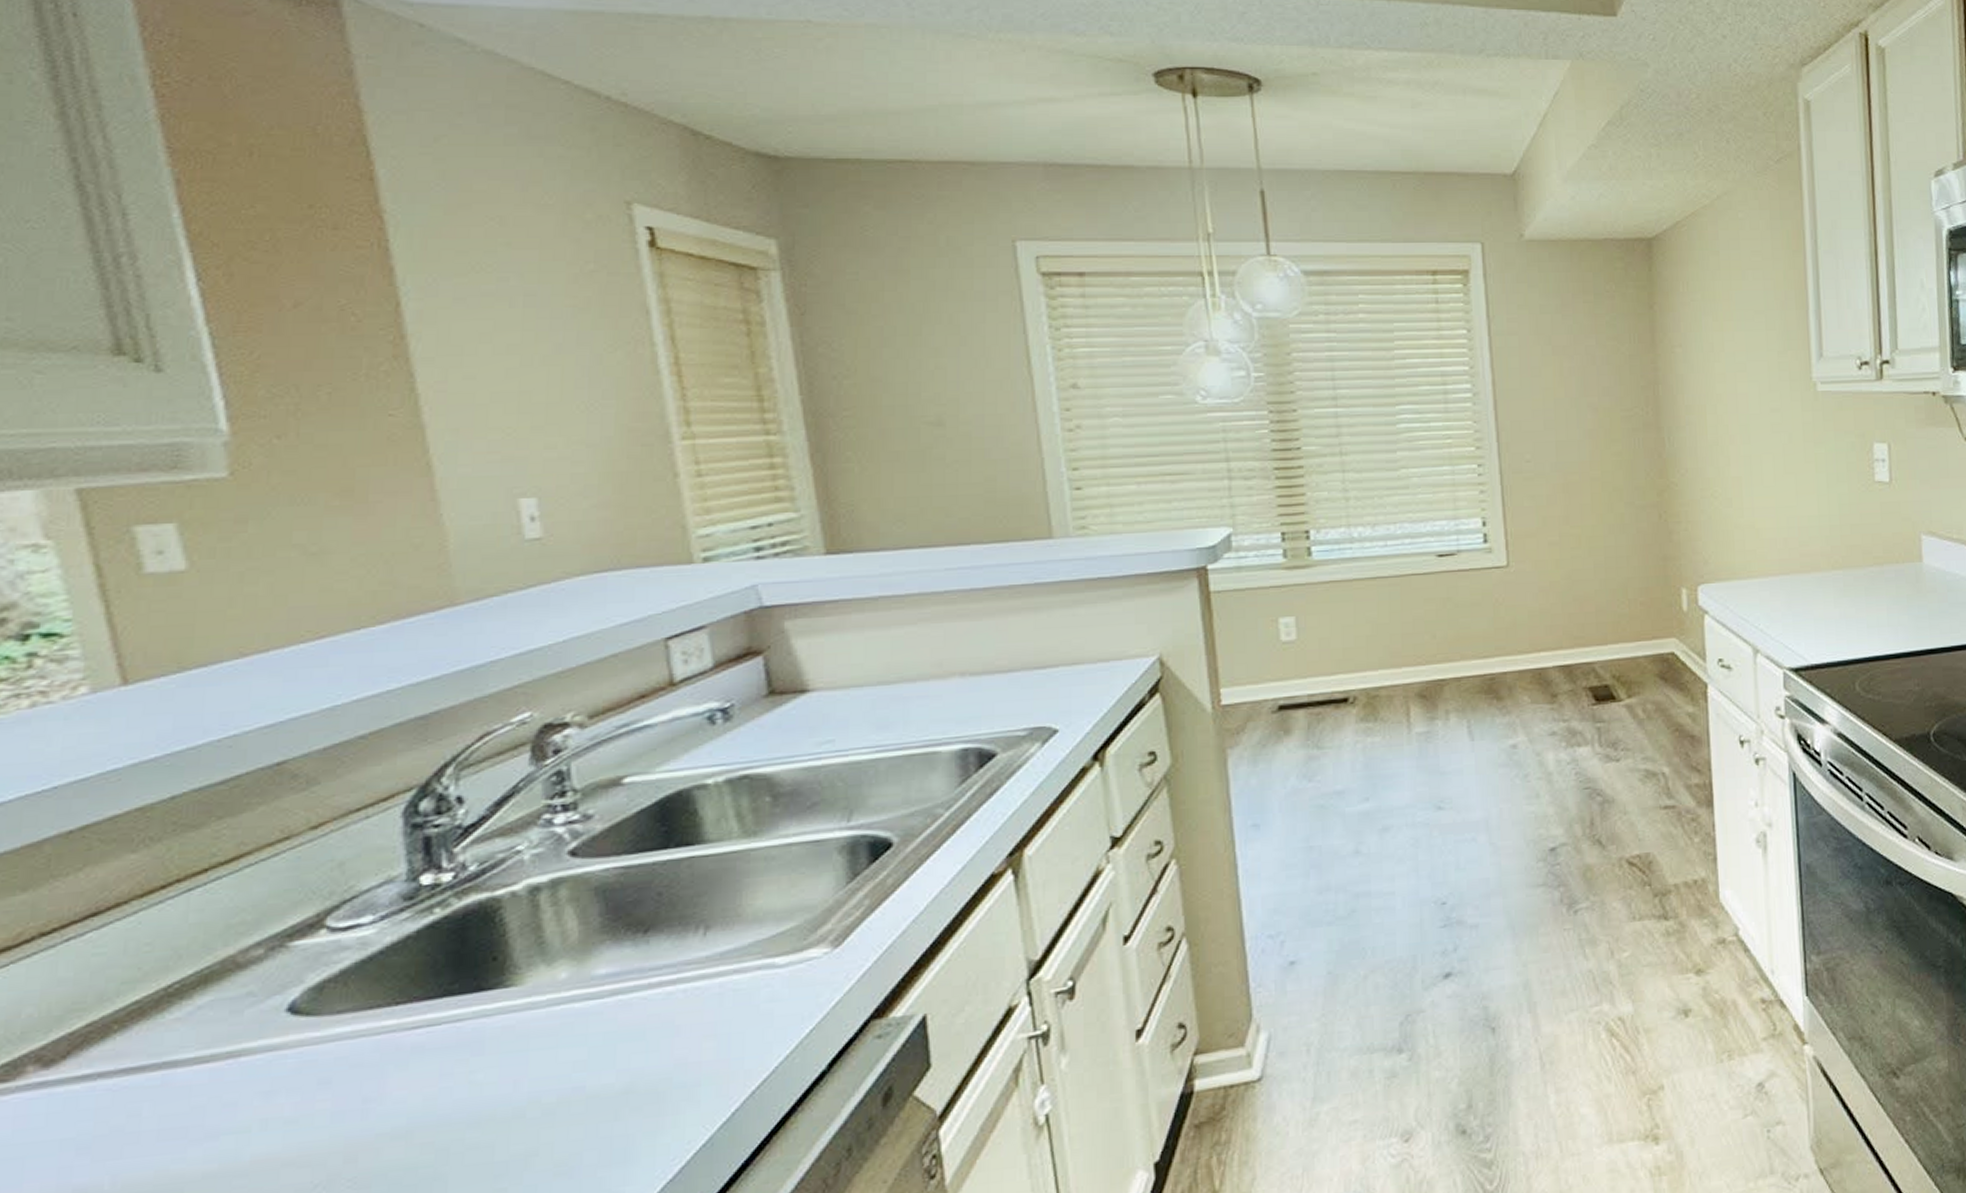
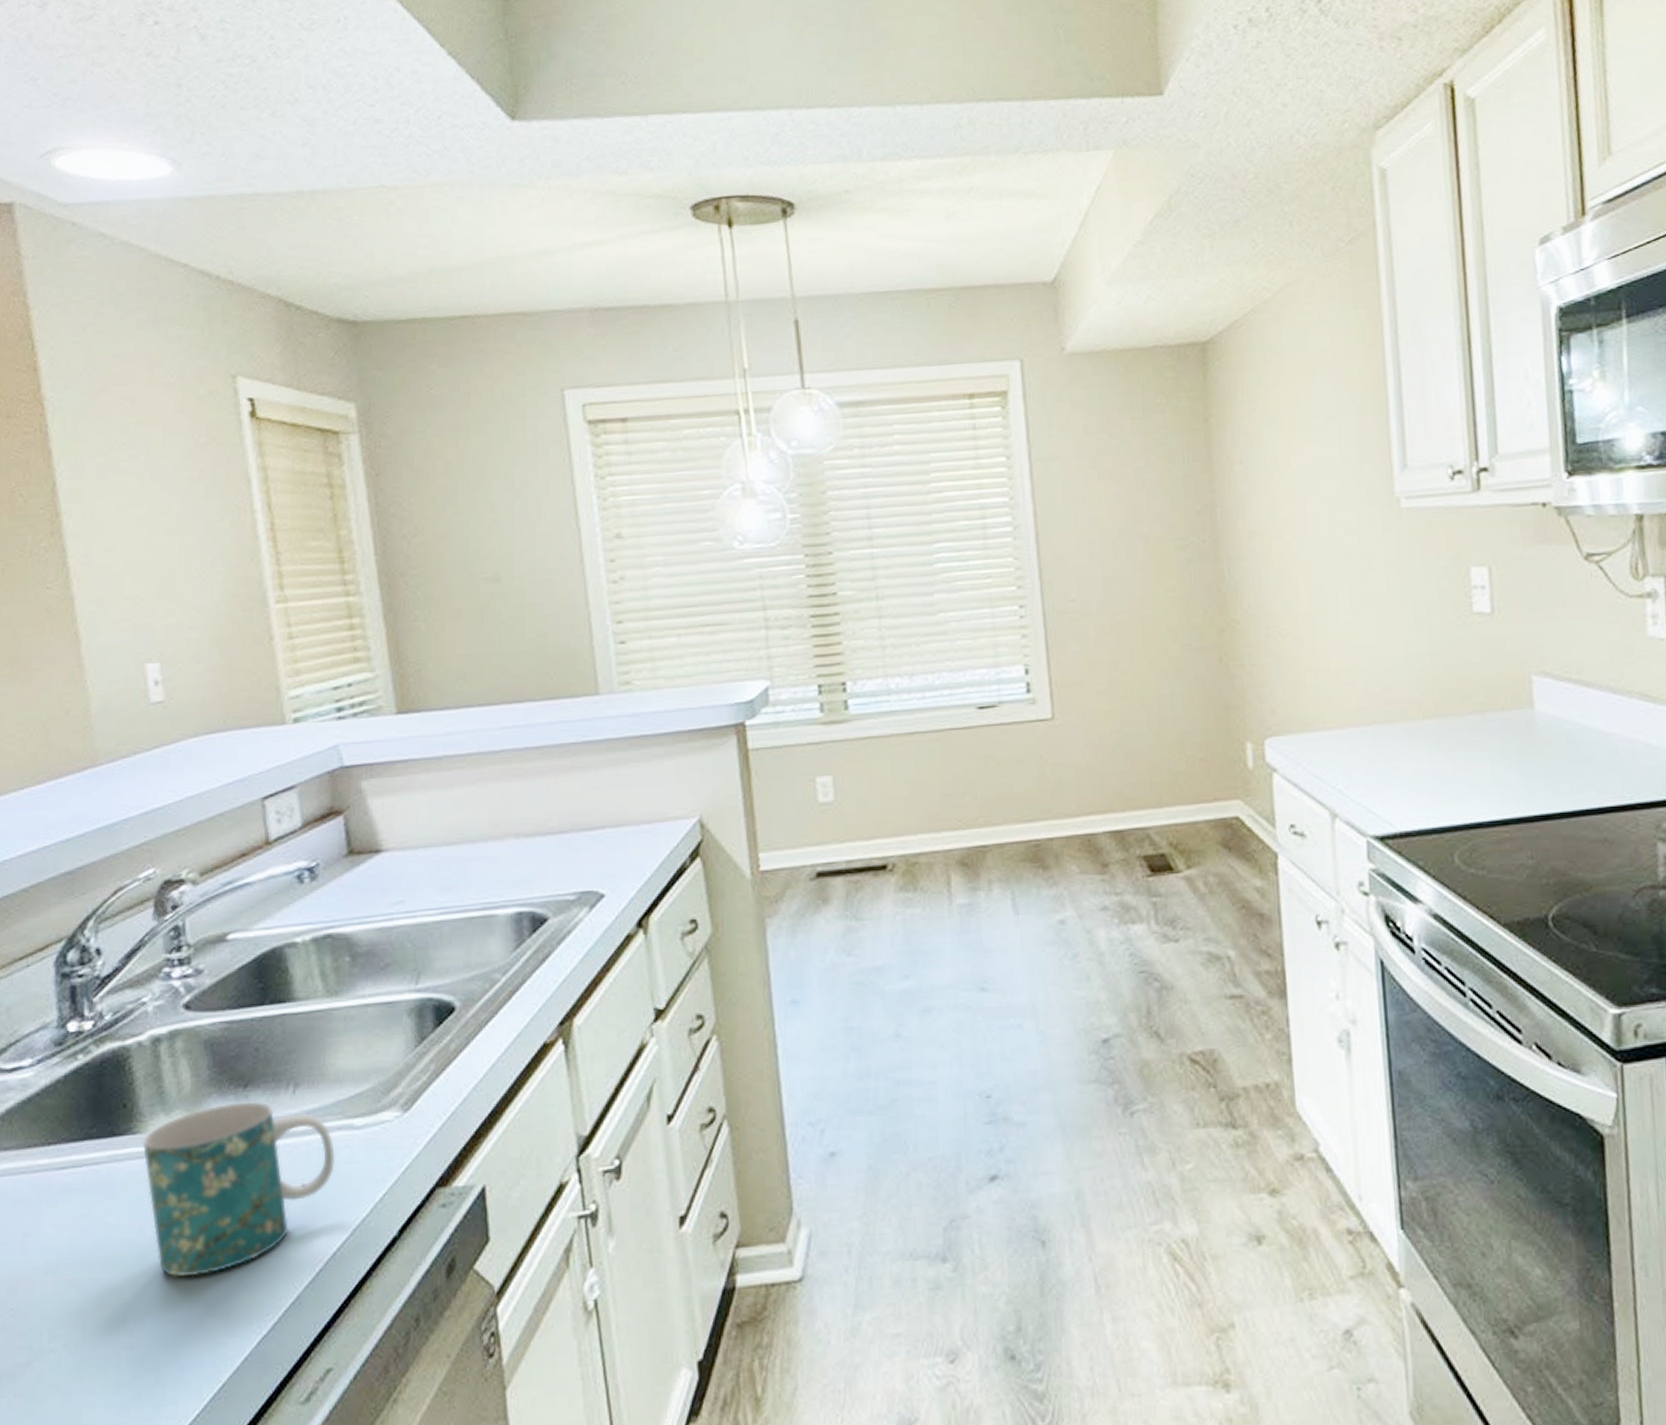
mug: none [517,946,754,1131] -> present [142,1101,335,1278]

